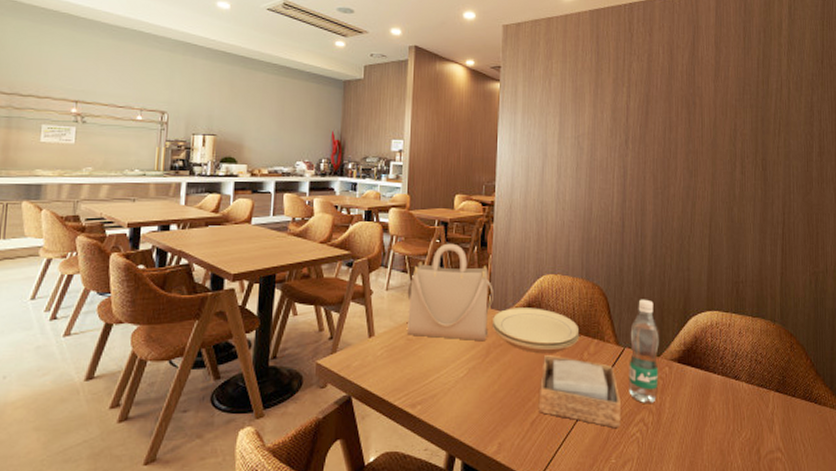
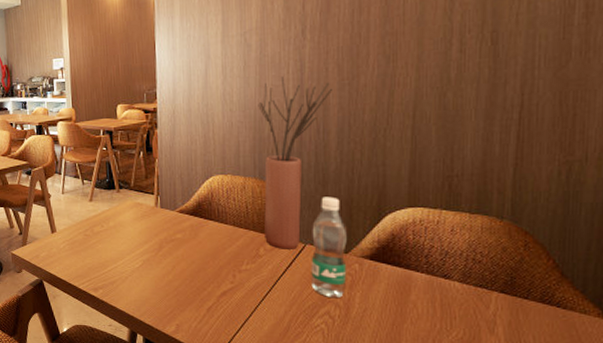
handbag: present [407,243,494,340] -> none [81,150,162,236]
plate: present [493,308,580,354] -> none [163,207,254,249]
napkin holder: present [538,355,621,428] -> none [213,250,303,318]
vase: none [587,181,650,353] -> present [258,77,333,249]

